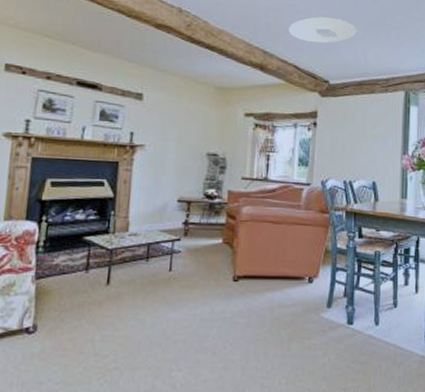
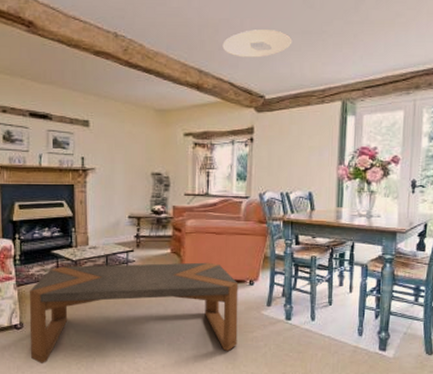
coffee table: none [42,255,296,378] -> present [29,262,238,363]

